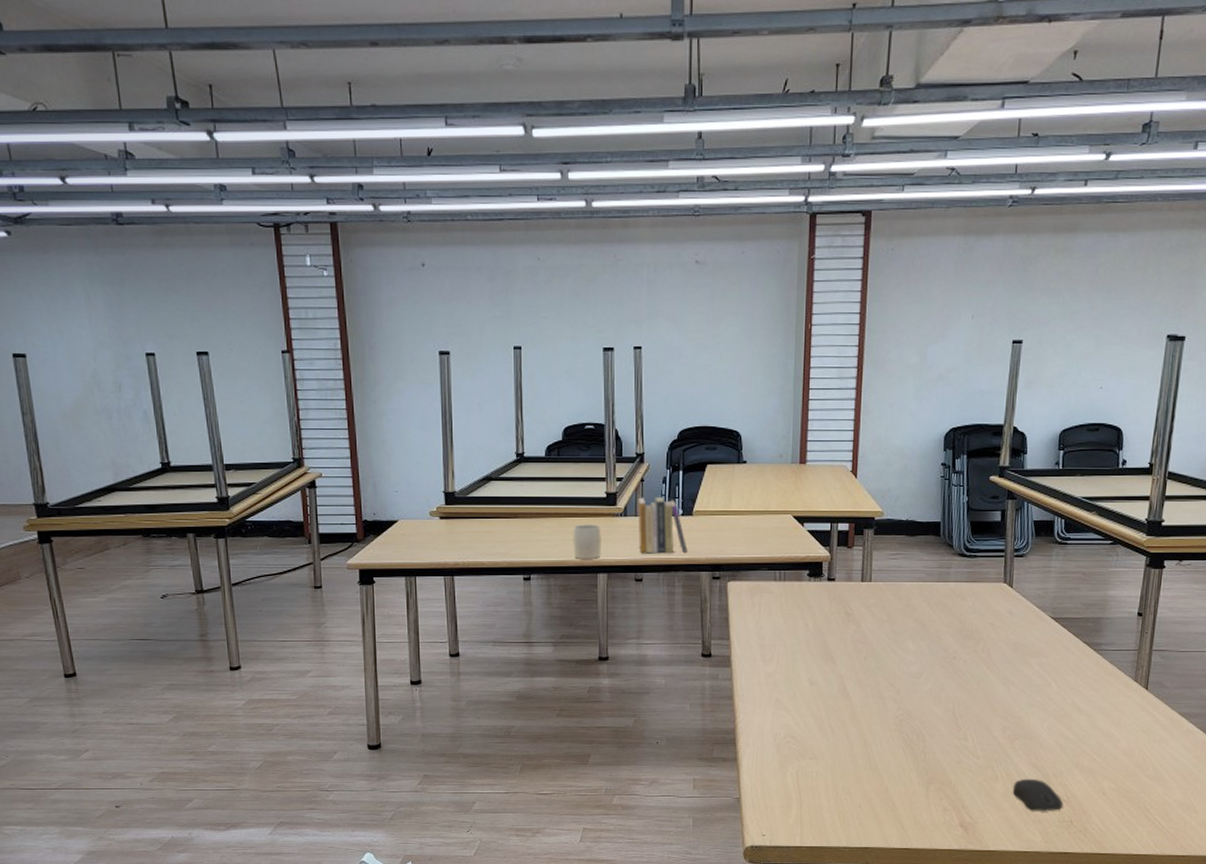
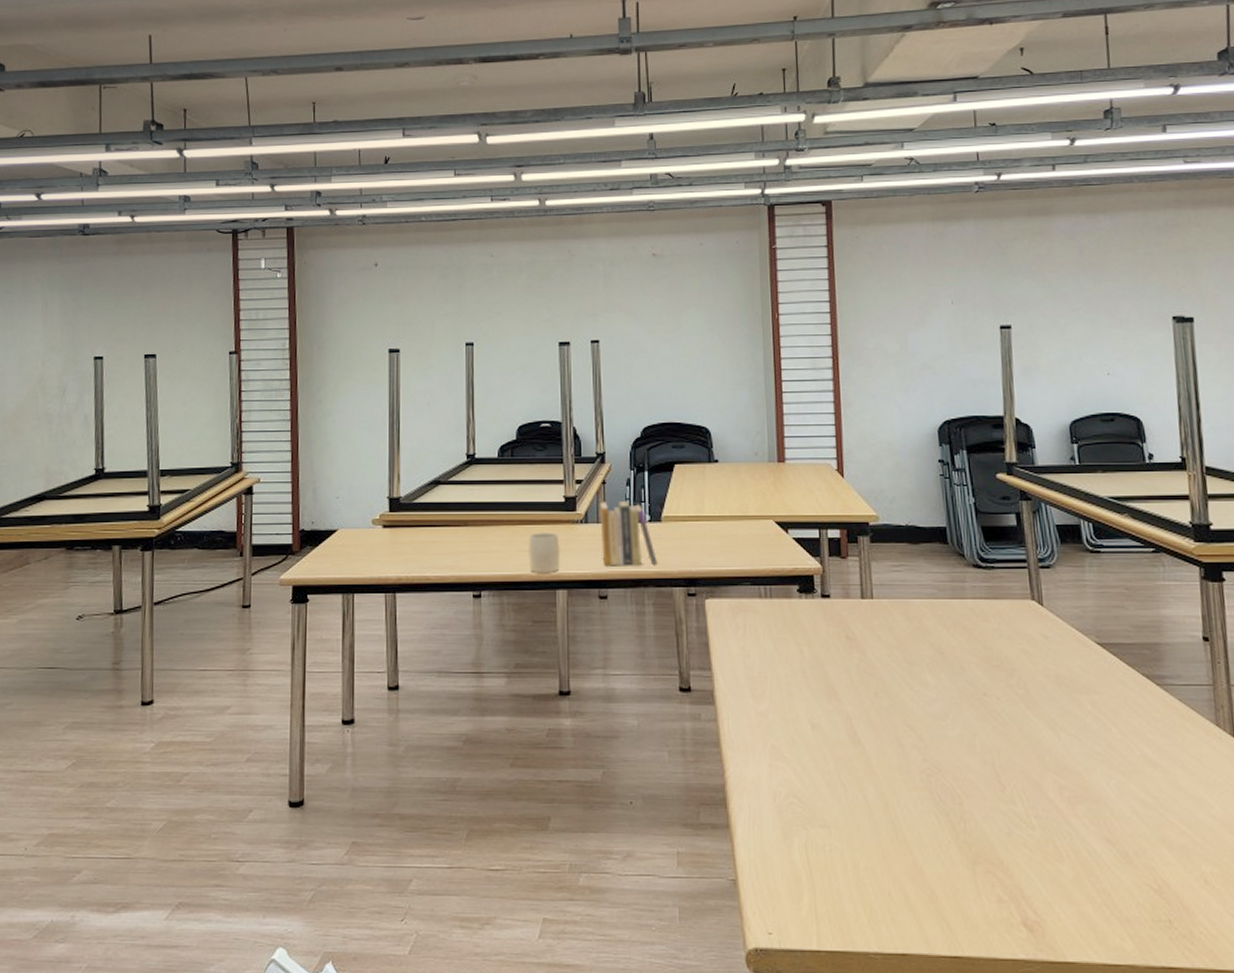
computer mouse: present [1012,778,1064,812] -> none [1084,858,1156,907]

